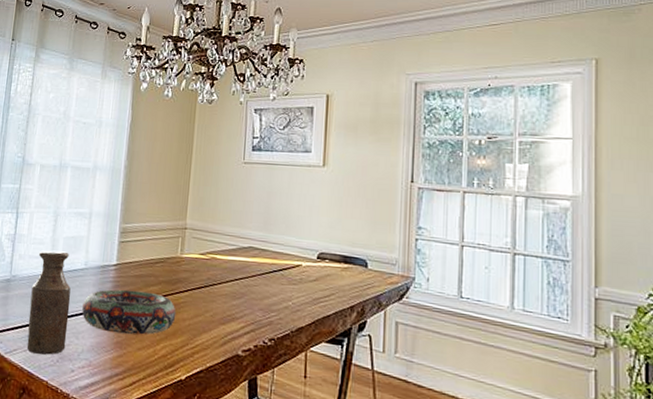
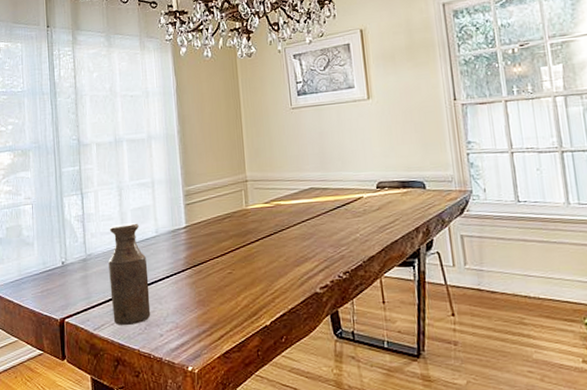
decorative bowl: present [82,289,176,335] -> none [160,247,252,293]

